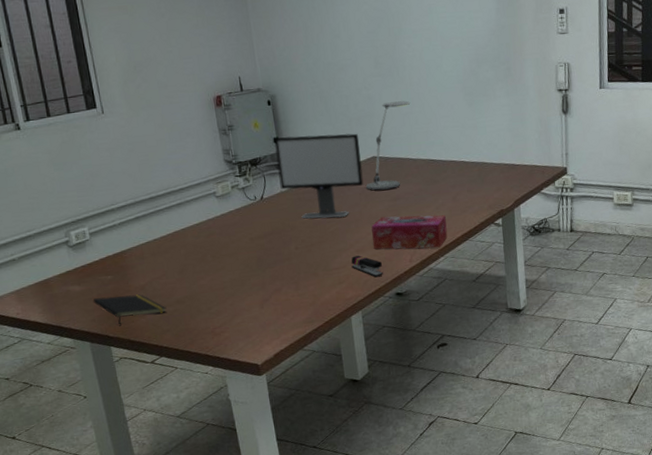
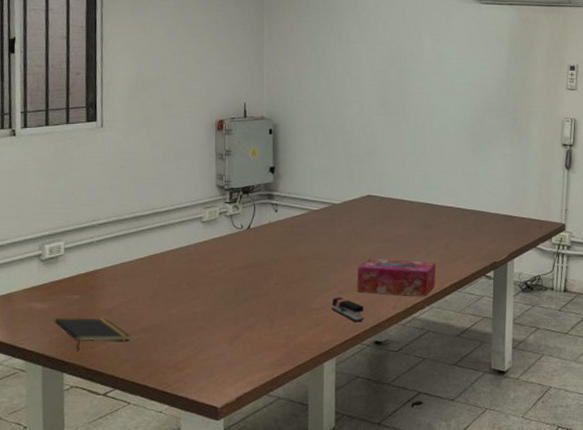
computer monitor: present [274,133,364,219] -> none [269,166,357,256]
desk lamp: present [366,100,411,190] -> none [358,142,413,230]

